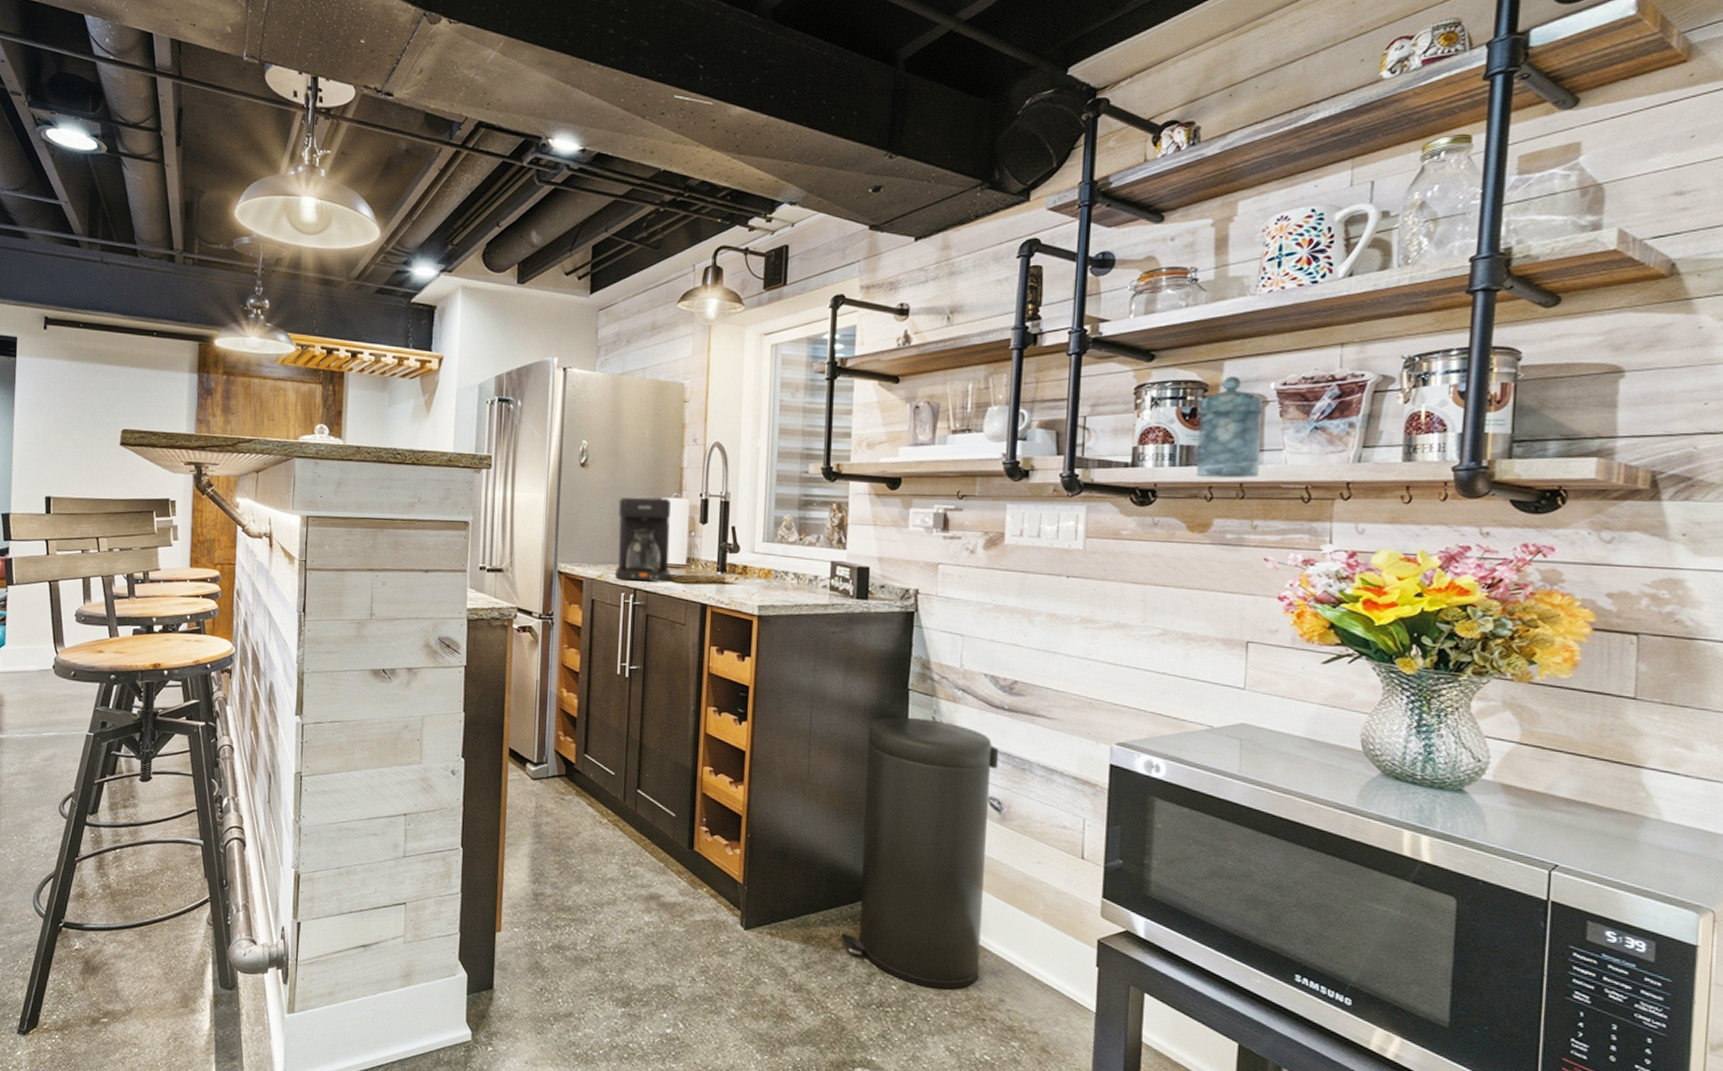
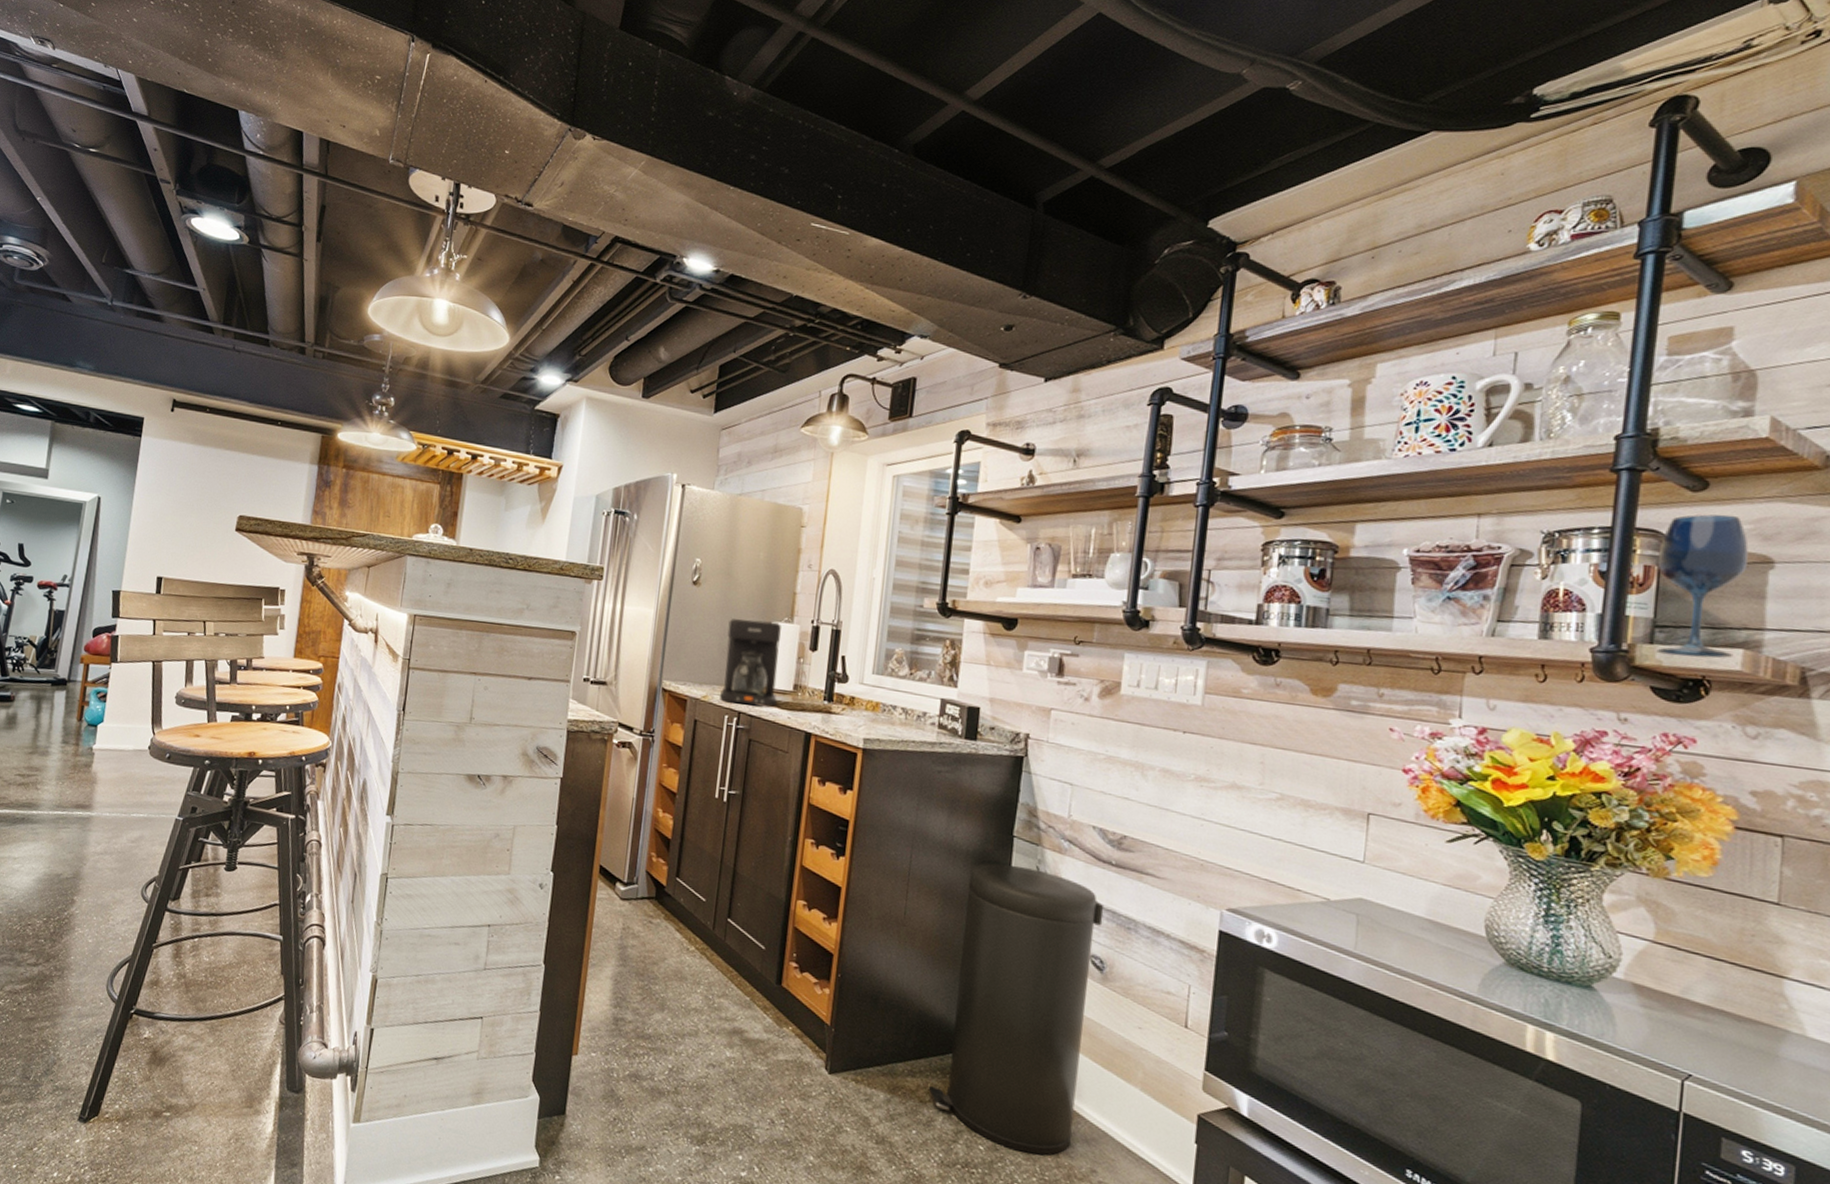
canister: present [1196,376,1266,479] -> none [1321,539,1398,645]
wineglass: none [1513,328,1600,469] -> present [1656,514,1749,659]

